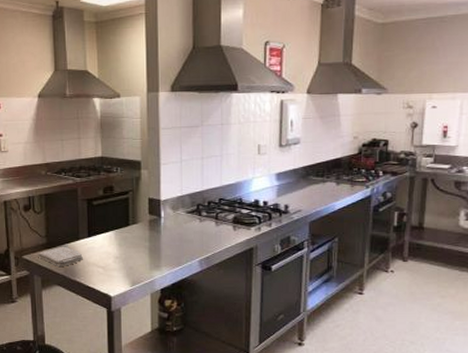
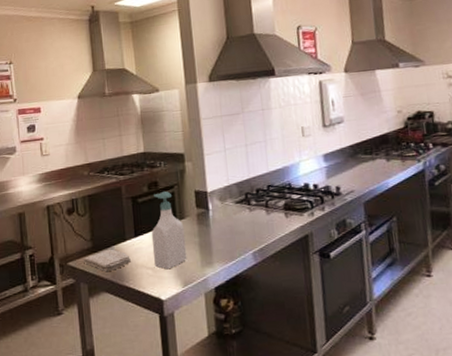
soap bottle: none [104,197,137,269] -> present [151,191,187,270]

